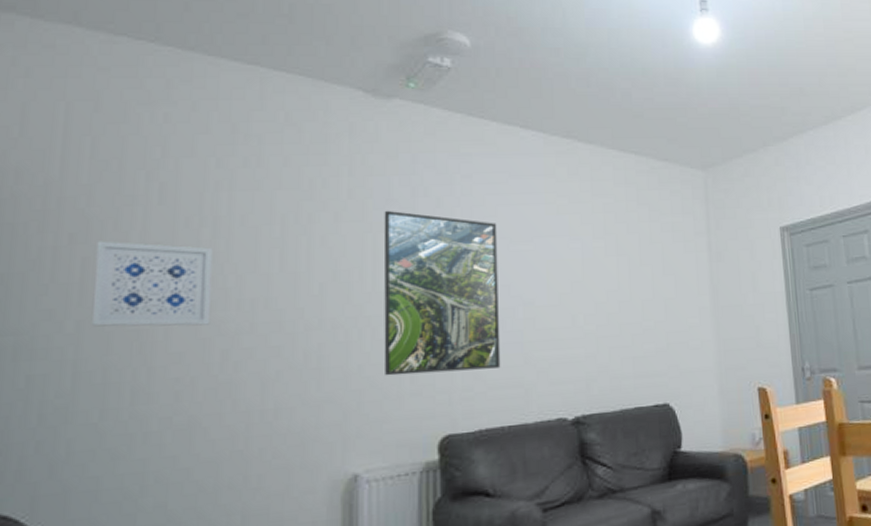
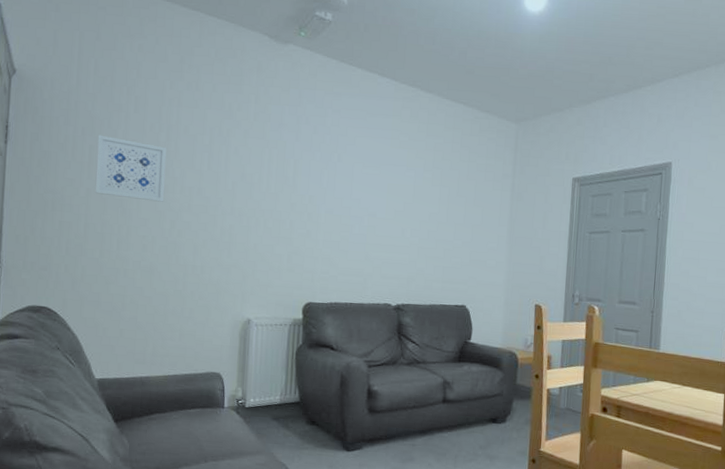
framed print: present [383,210,501,376] -> none [271,132,355,260]

